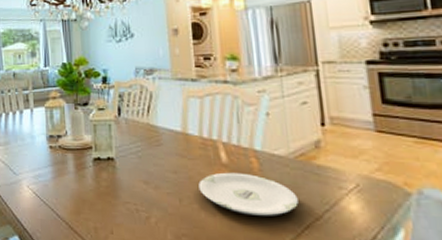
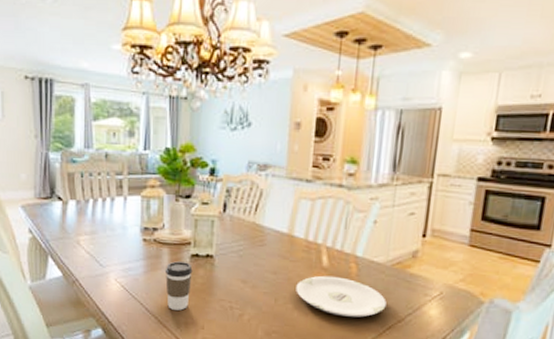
coffee cup: none [71,166,97,215] -> present [164,261,193,311]

